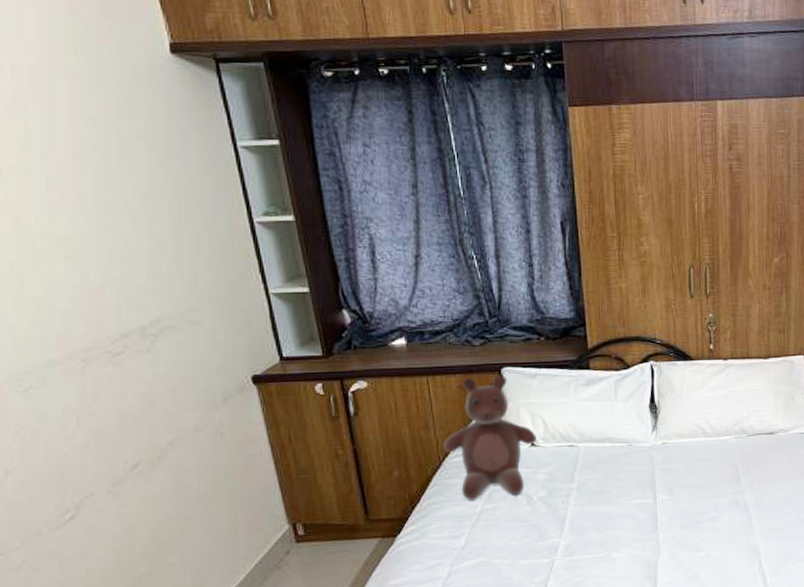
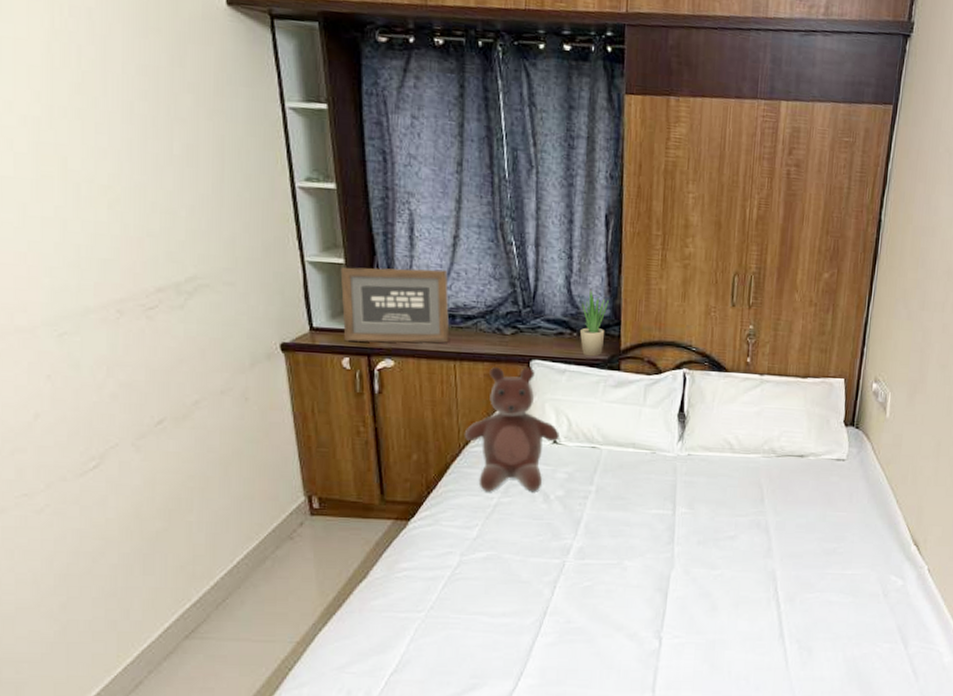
picture frame: none [306,289,420,368] -> present [340,267,450,343]
potted plant: none [546,294,572,359] -> present [580,289,609,357]

